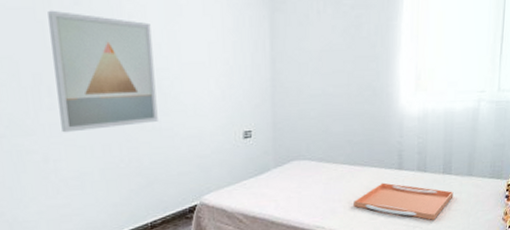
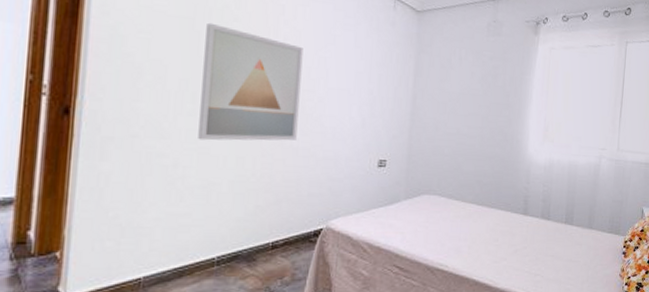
serving tray: present [354,182,454,220] -> none [478,226,575,269]

